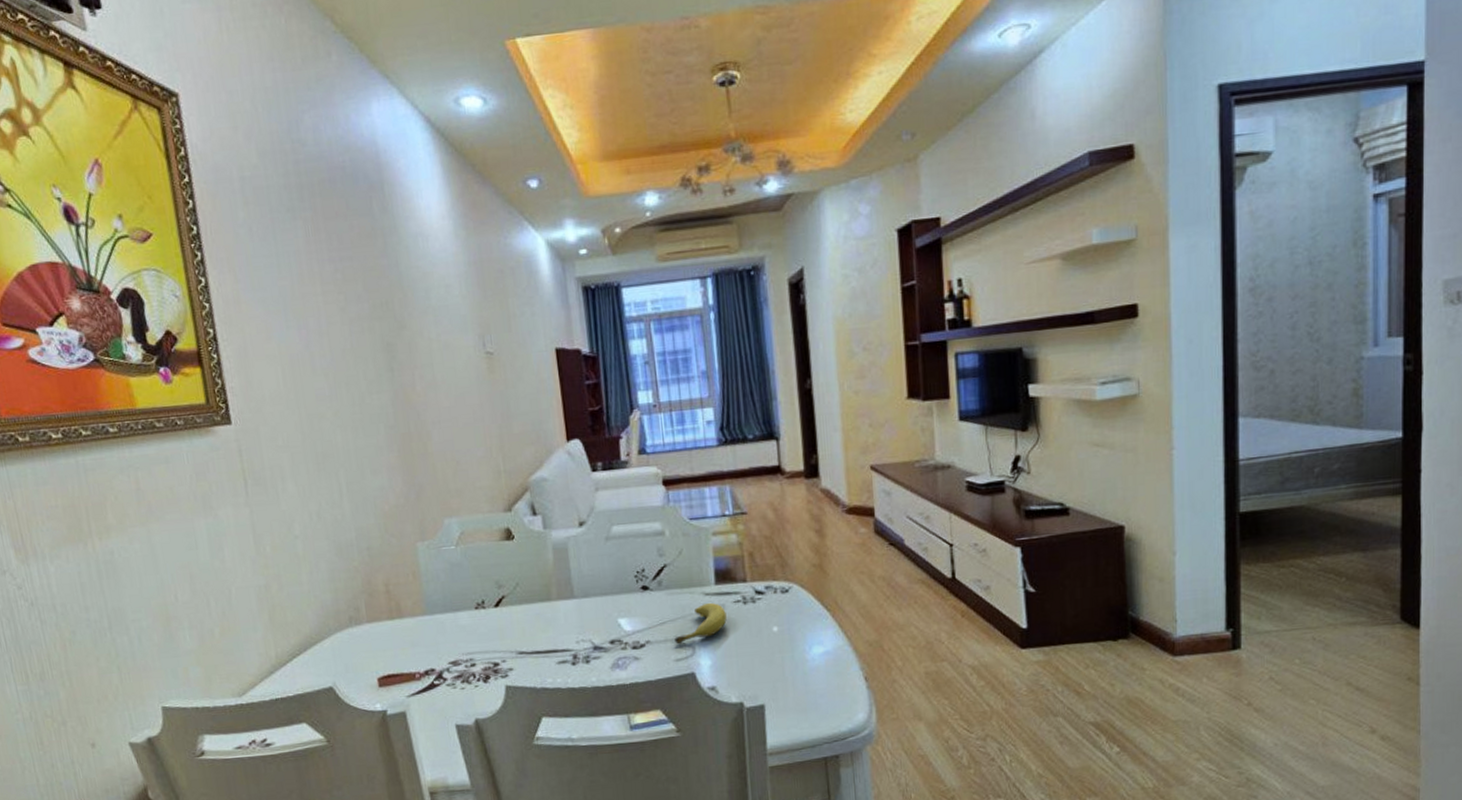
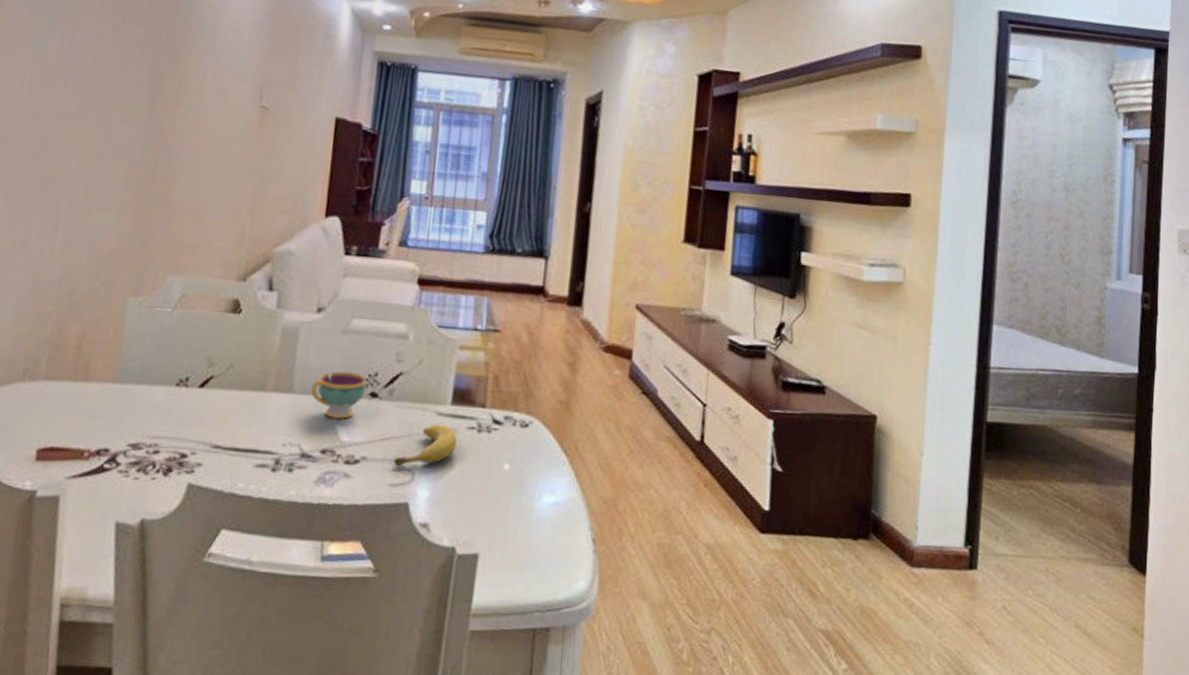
teacup: none [588,572,637,614] -> present [310,371,367,419]

